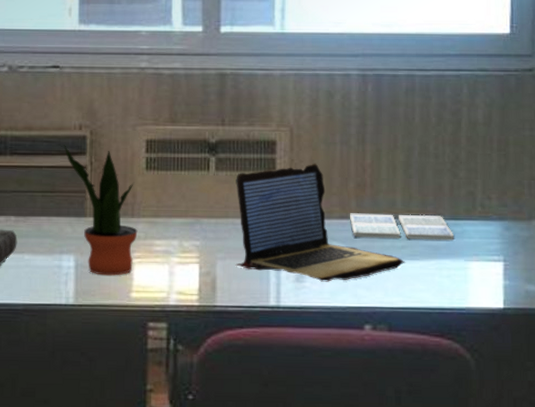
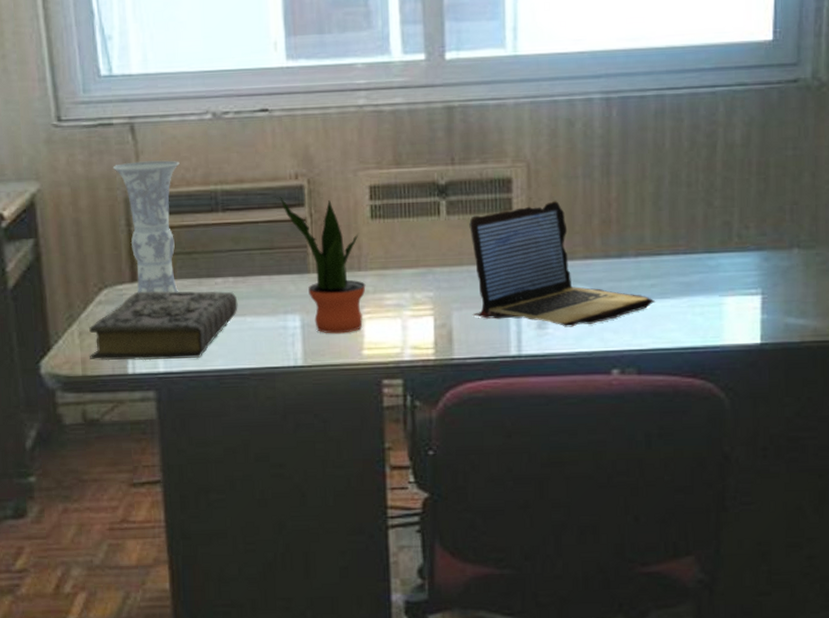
drink coaster: present [350,213,455,241] -> none [595,249,709,278]

